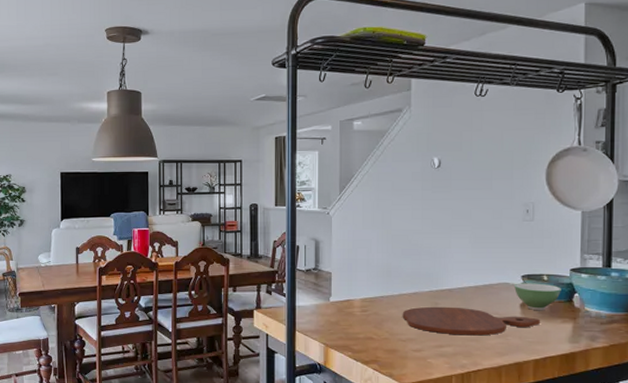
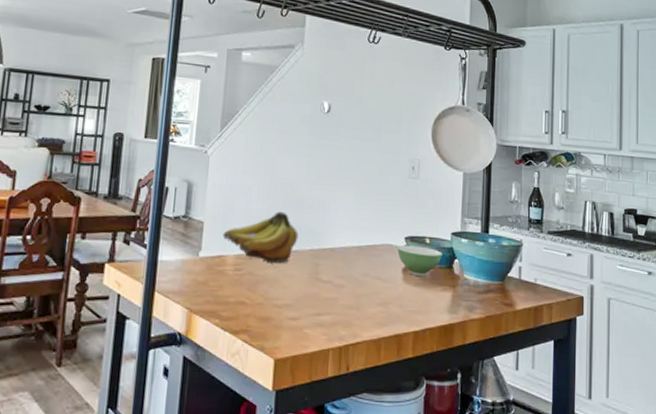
fruit: none [349,259,417,304] -> present [222,211,299,263]
cutting board: present [402,306,540,336] -> none [279,267,421,303]

